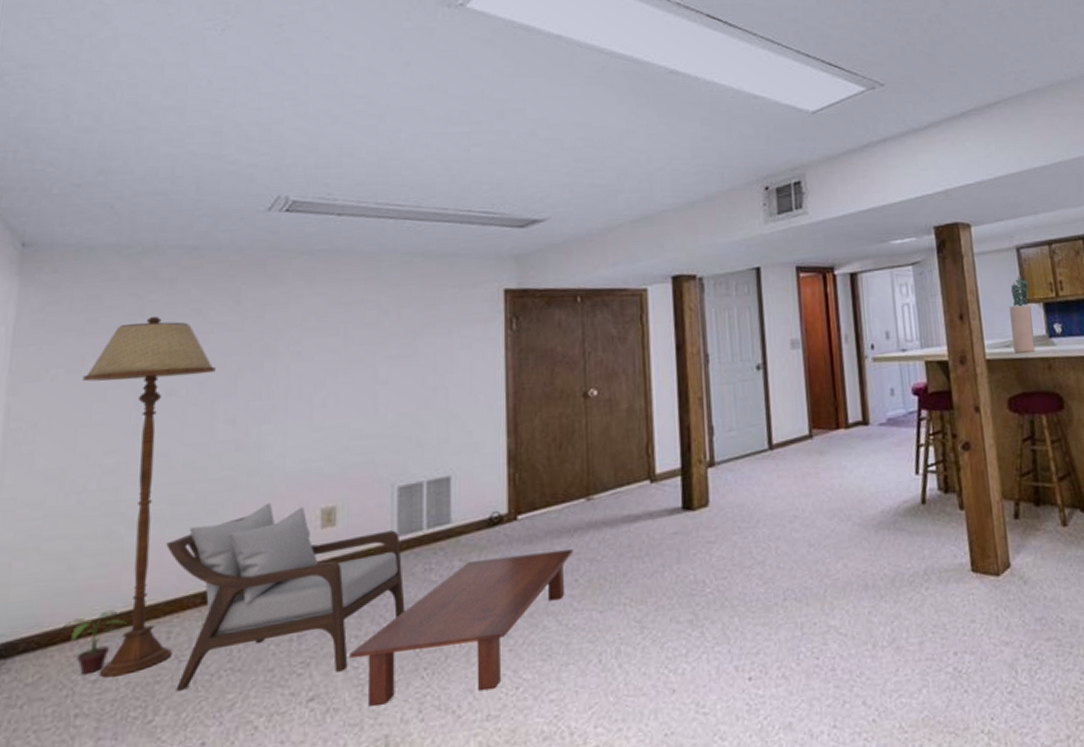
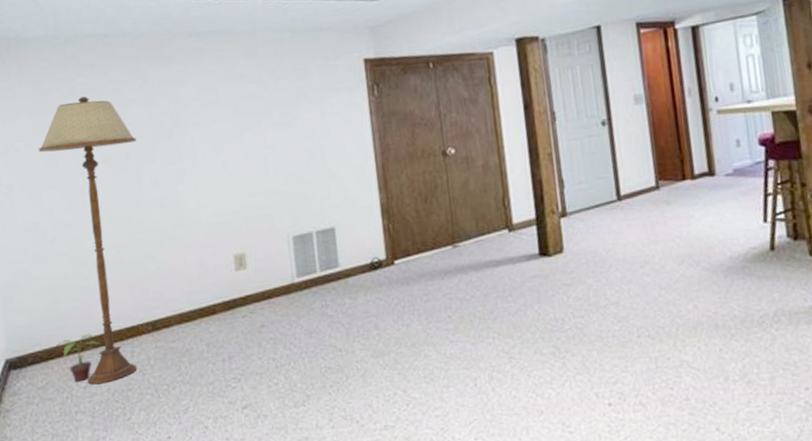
armchair: present [166,502,405,691] -> none [120,249,310,397]
coffee table: present [350,549,573,706] -> none [270,290,445,414]

